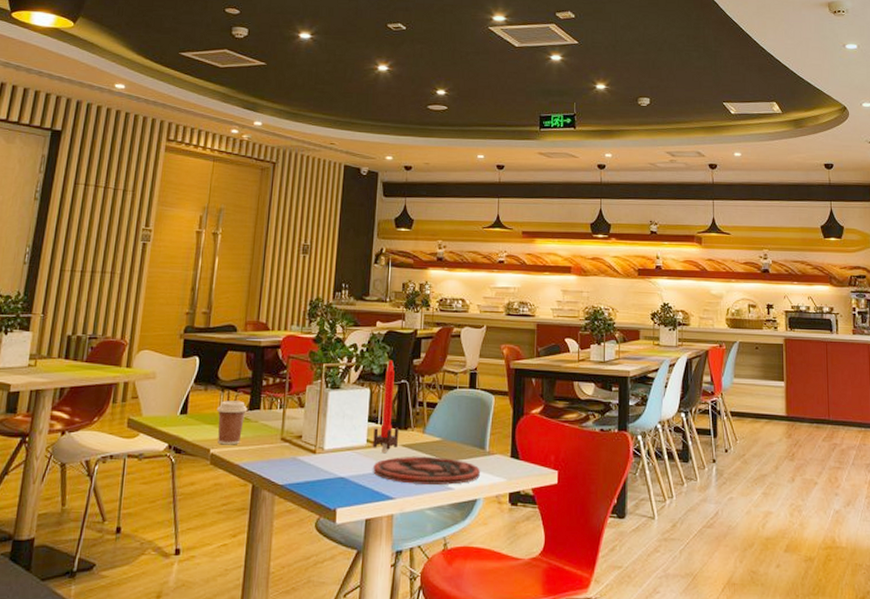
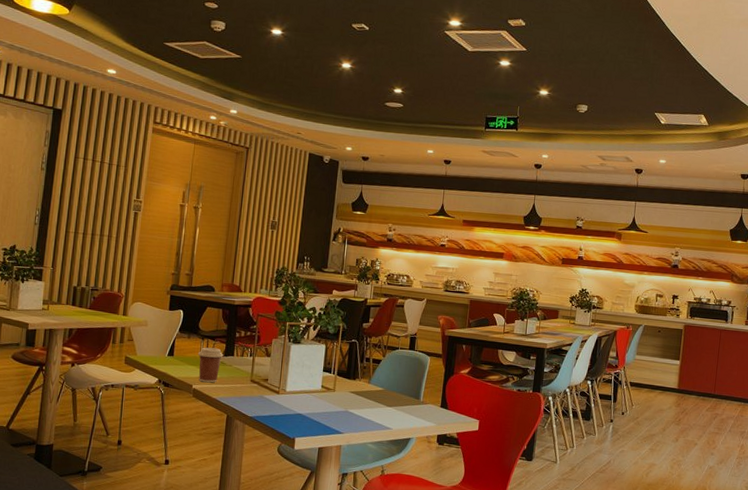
candle: present [373,360,400,454] -> none [326,322,349,398]
plate: present [373,456,480,485] -> none [326,401,415,426]

